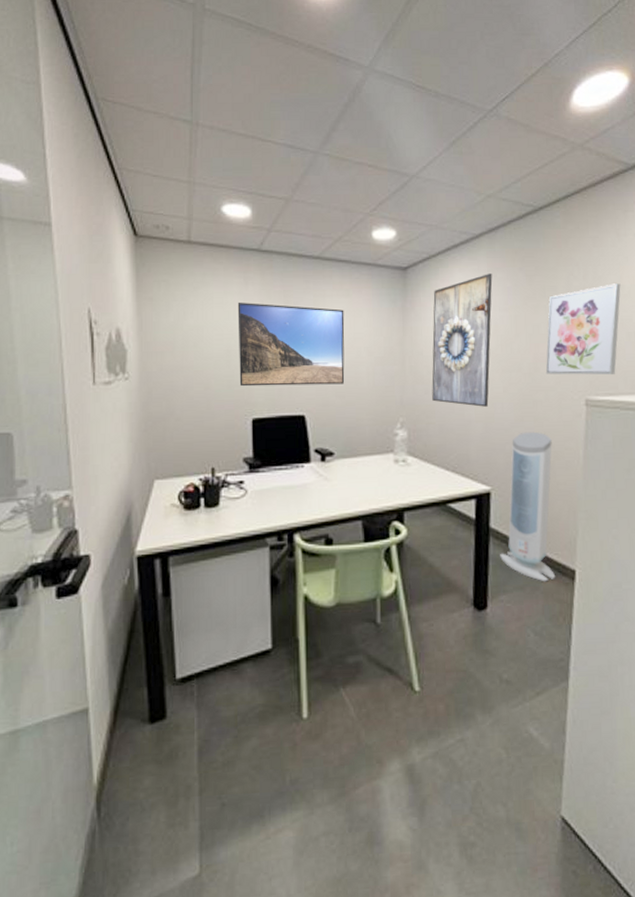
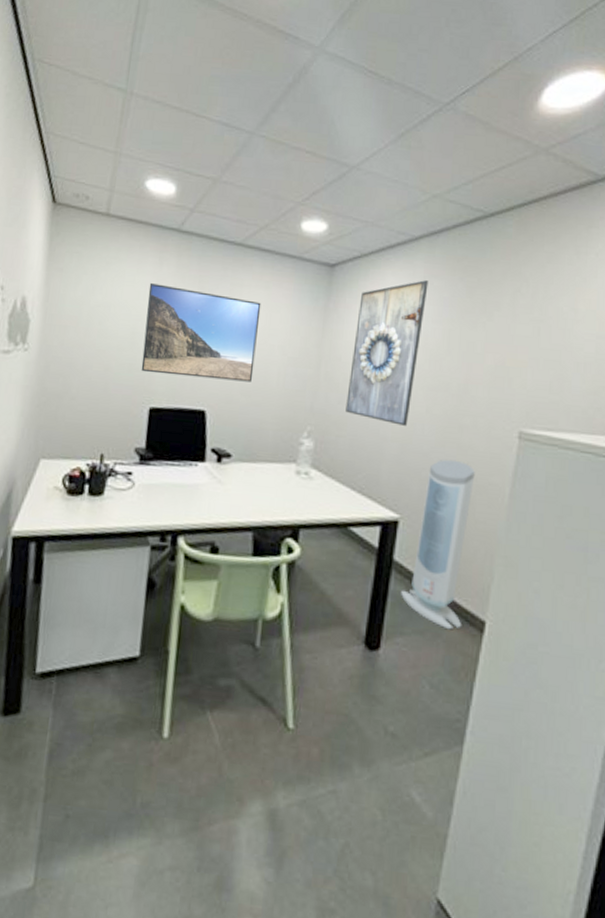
wall art: present [545,283,621,375] -> none [476,306,575,409]

